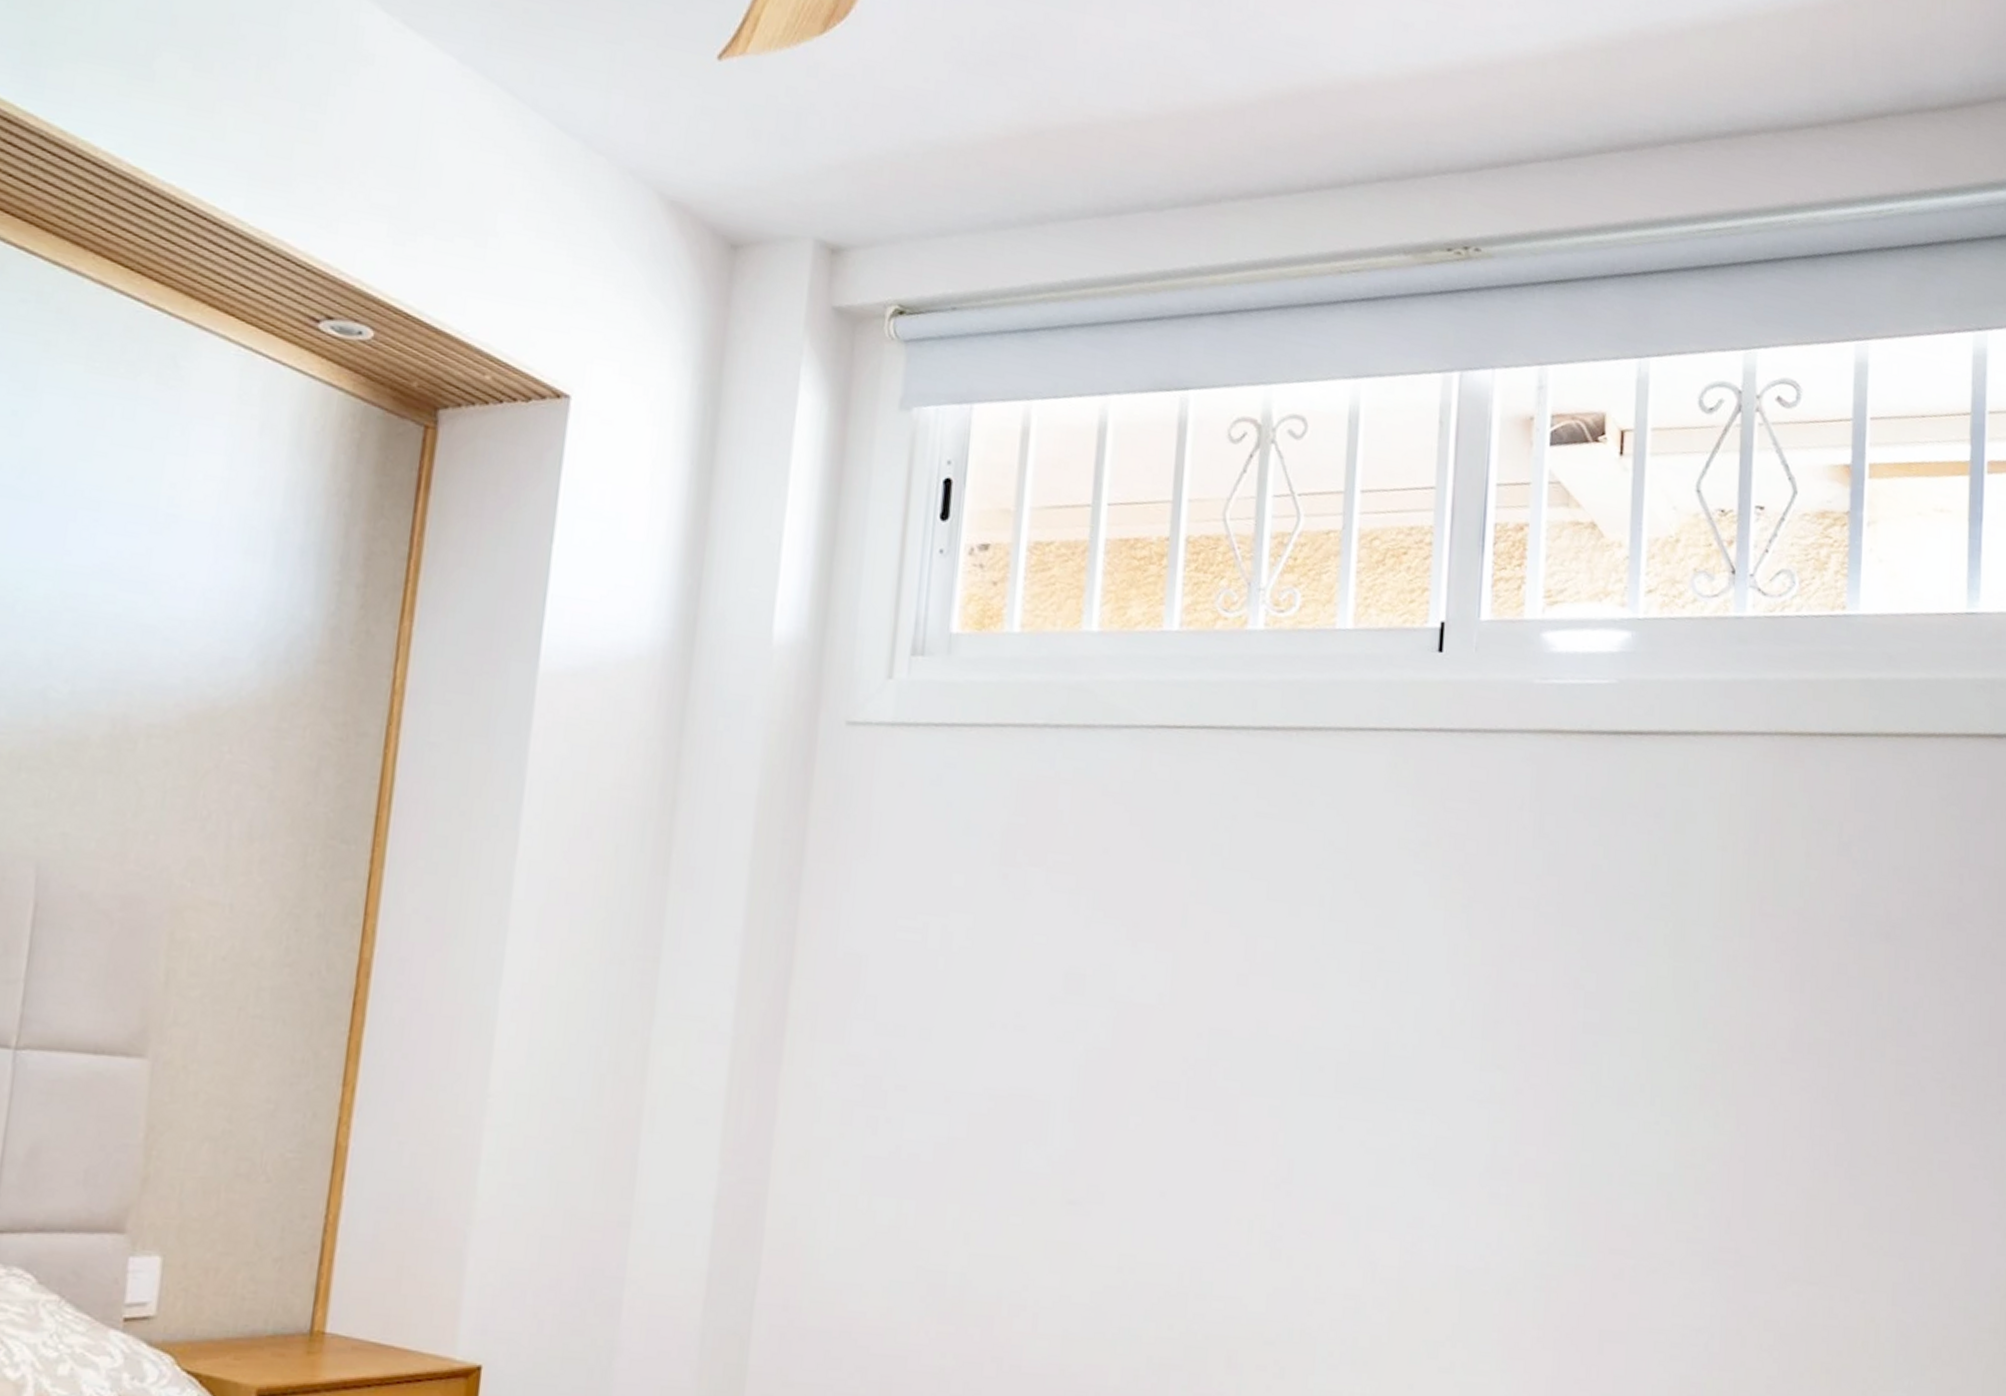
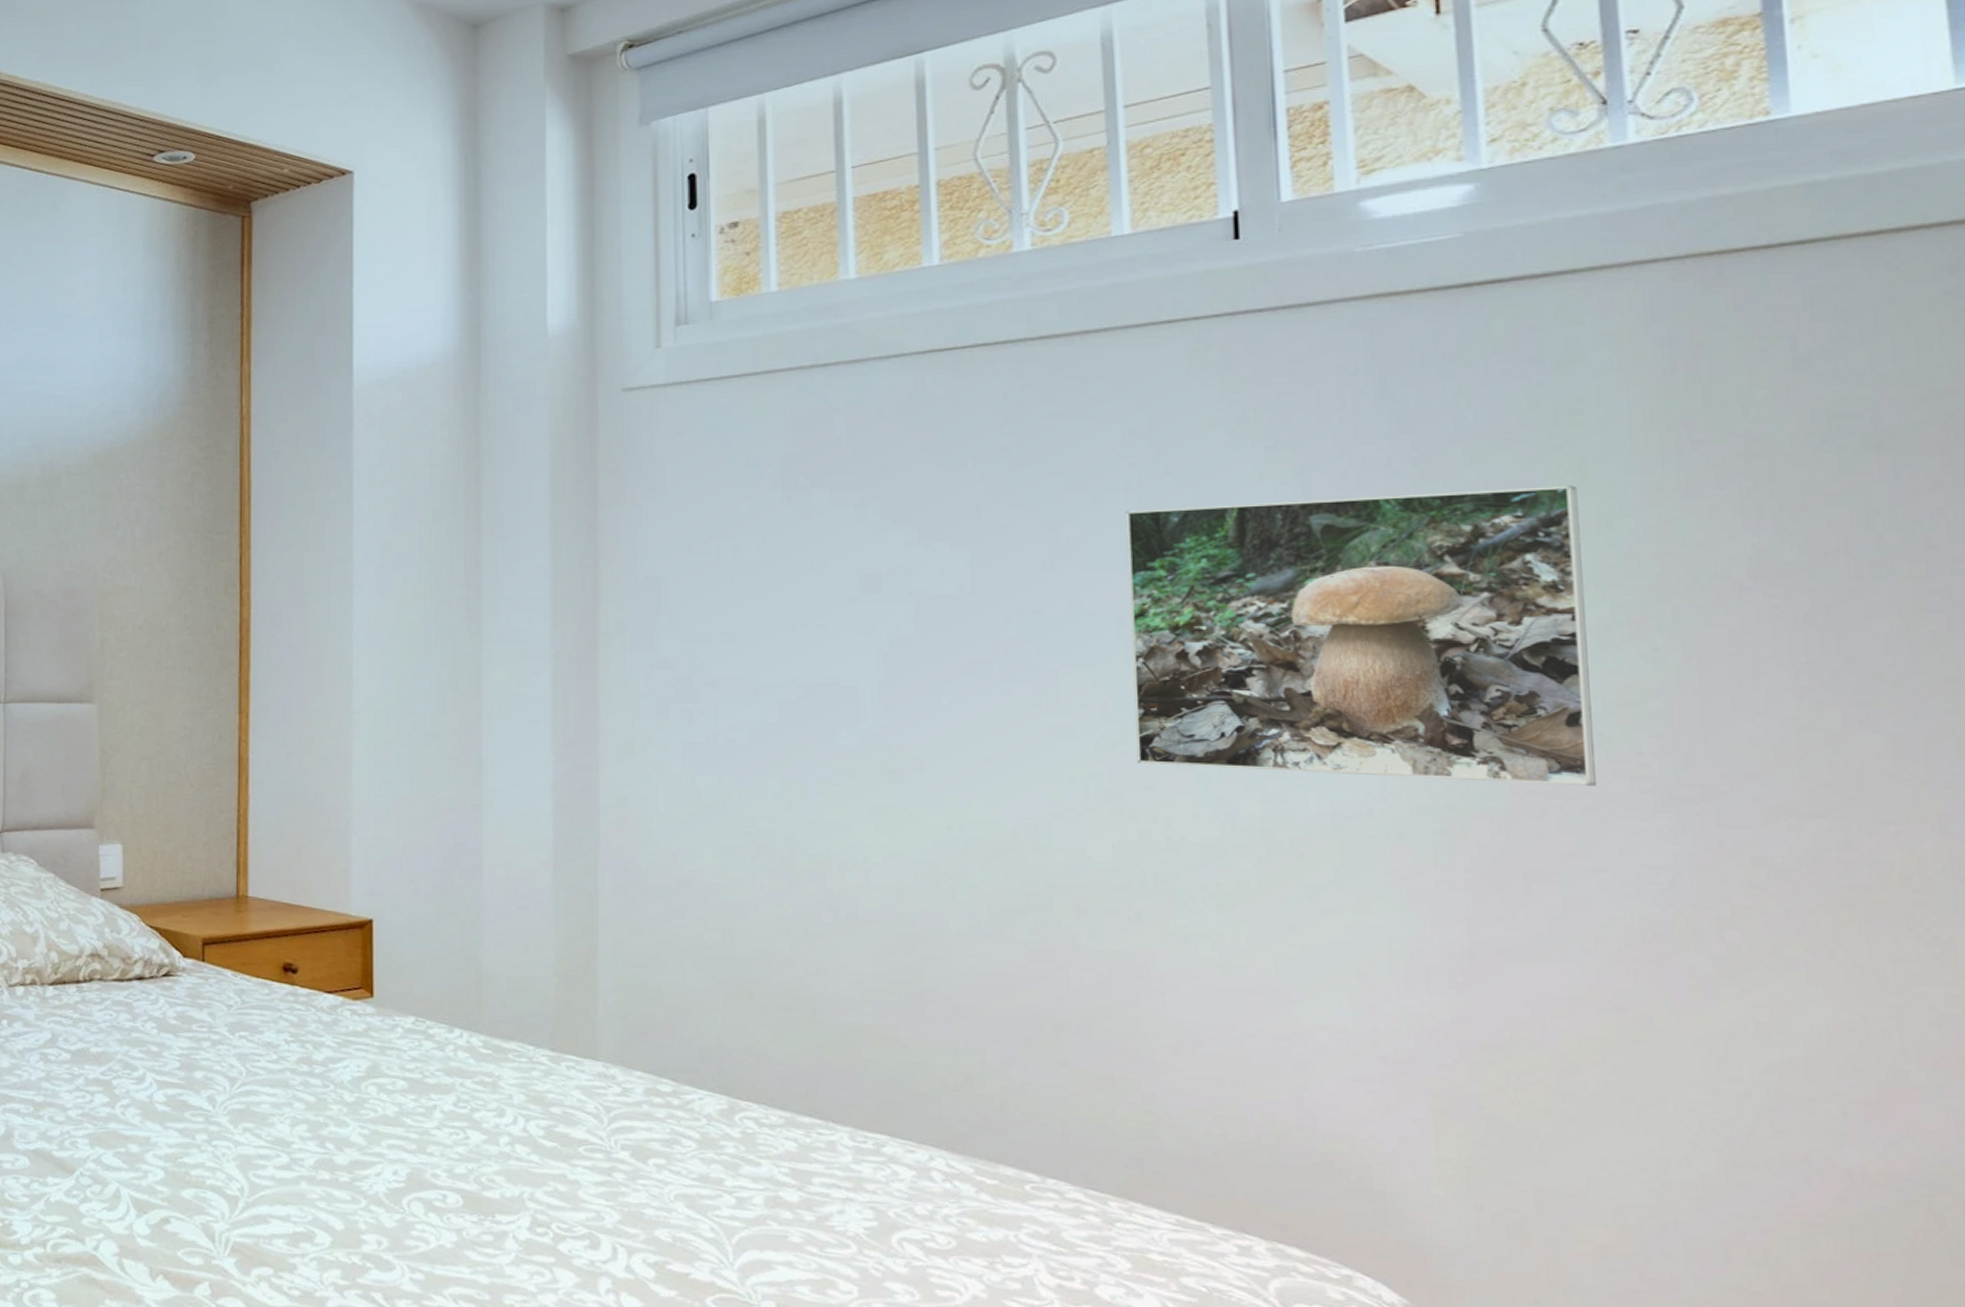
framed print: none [1298,928,1677,1247] -> present [1125,485,1596,786]

